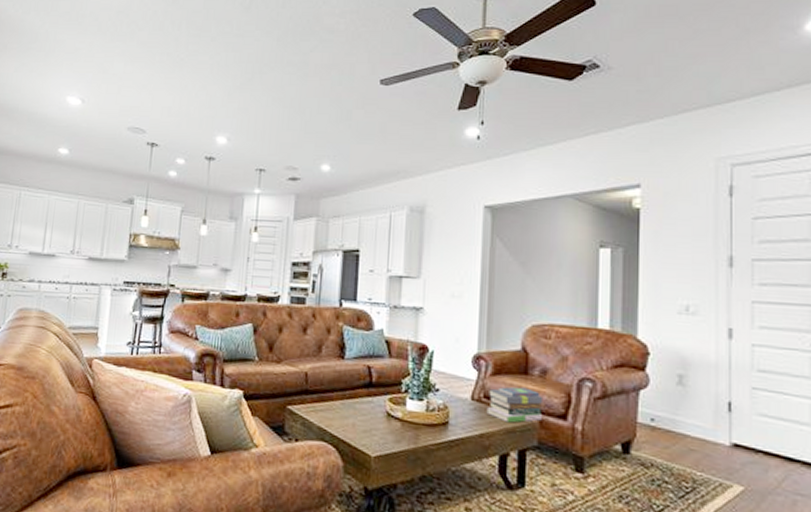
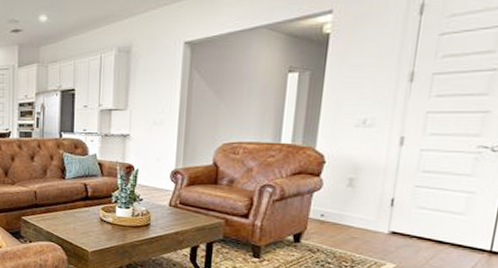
books: present [486,387,543,423] -> none [181,194,229,223]

